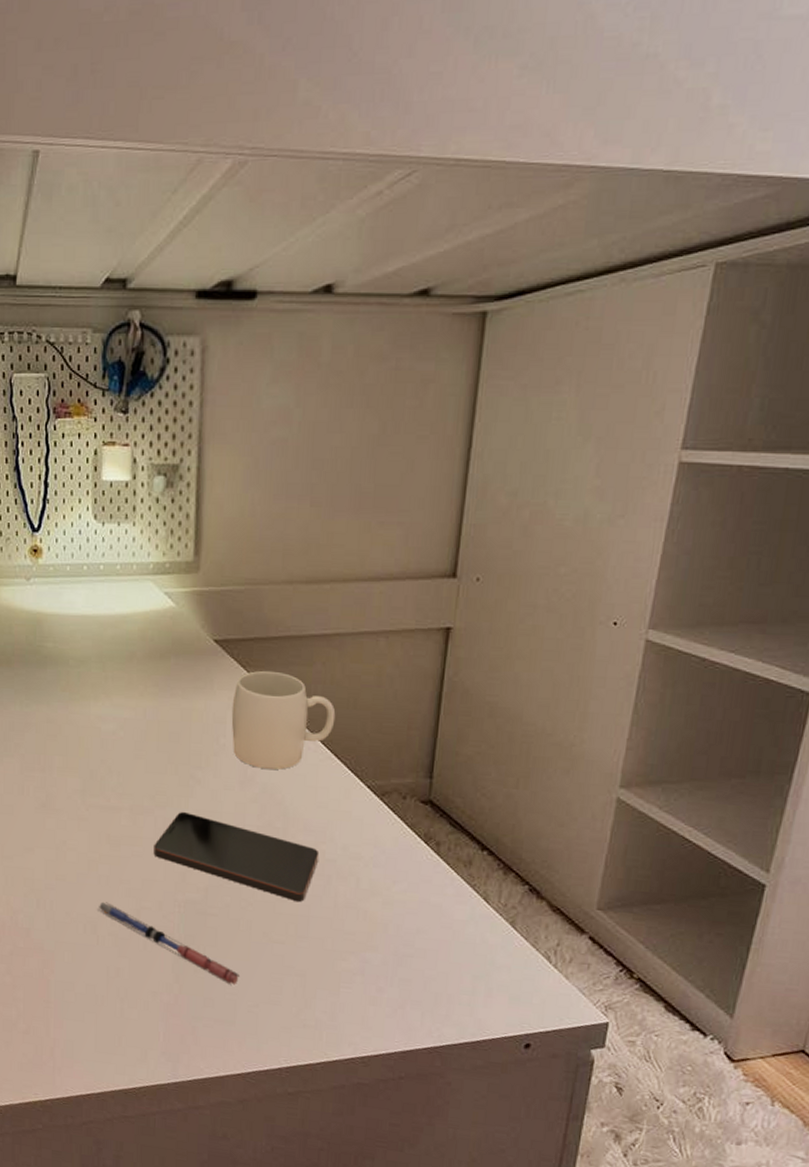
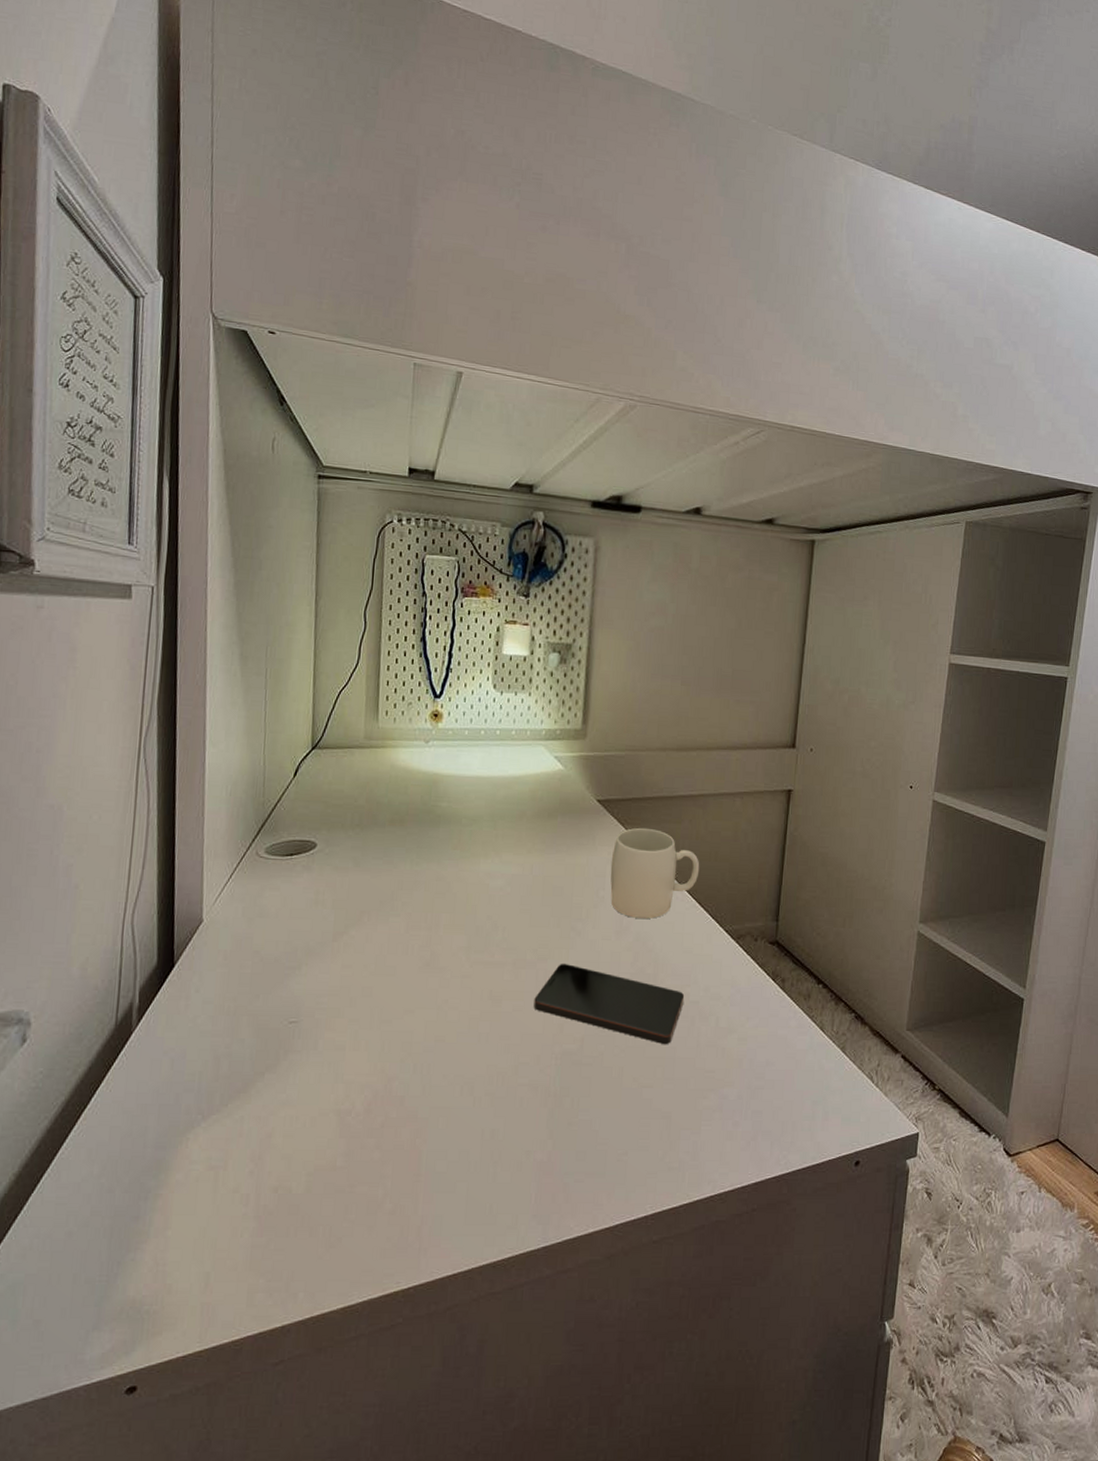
pen: present [97,902,239,986] -> none [475,1060,611,1136]

